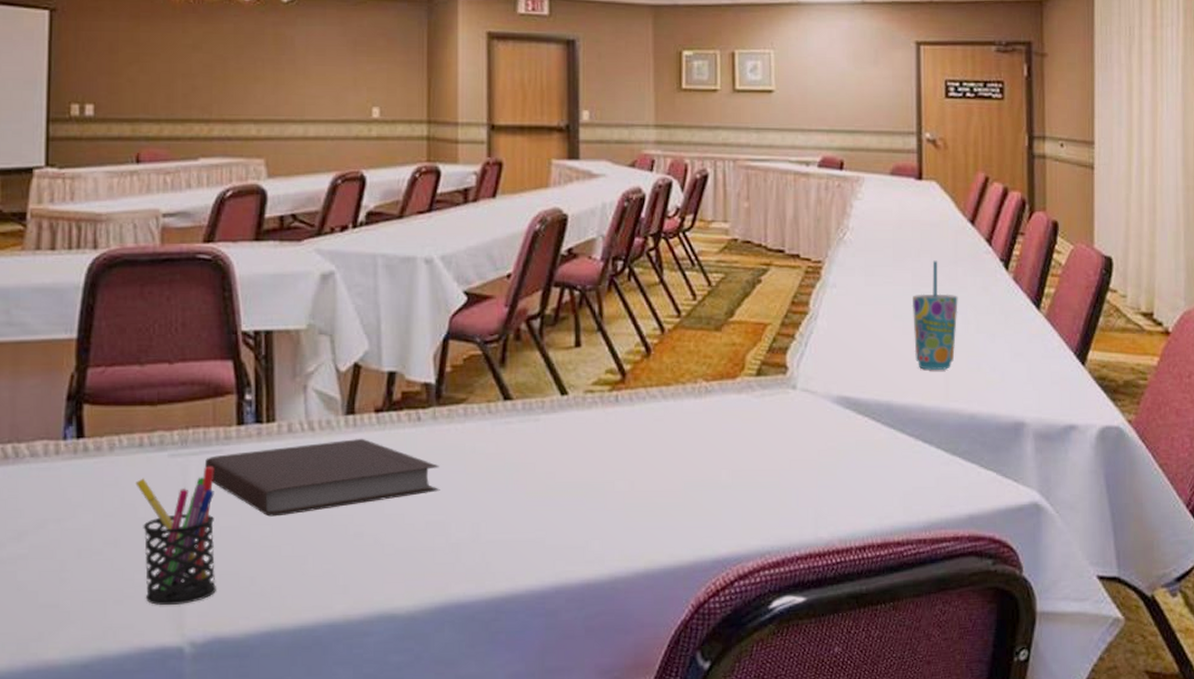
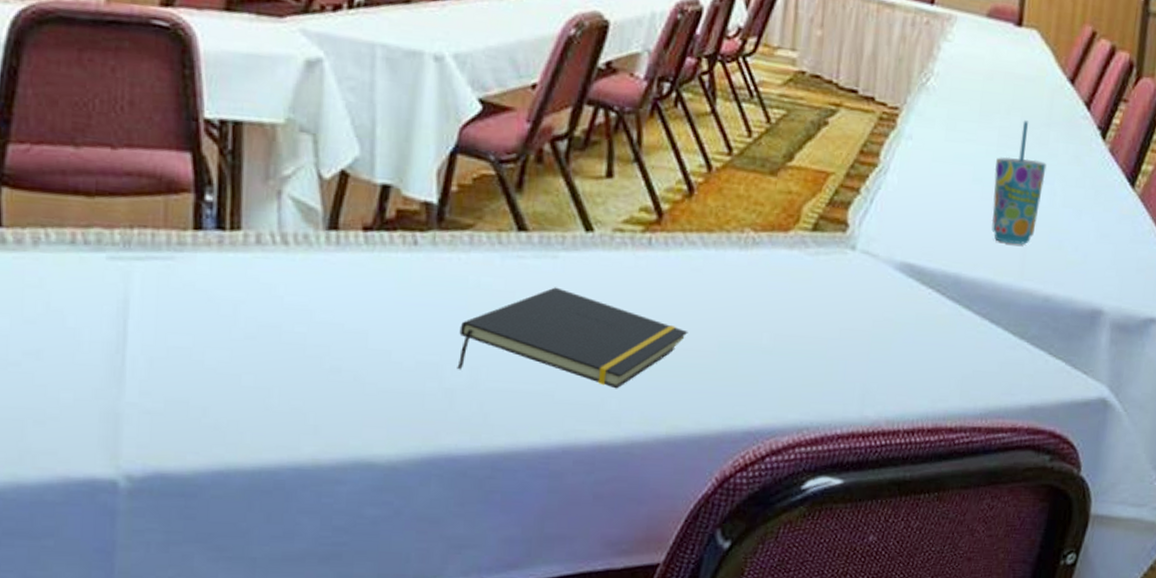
pen holder: present [135,466,216,606] -> none [65,274,164,432]
notebook: present [204,438,440,517] -> none [151,258,436,341]
notepad: none [460,446,656,532] -> present [457,287,688,389]

